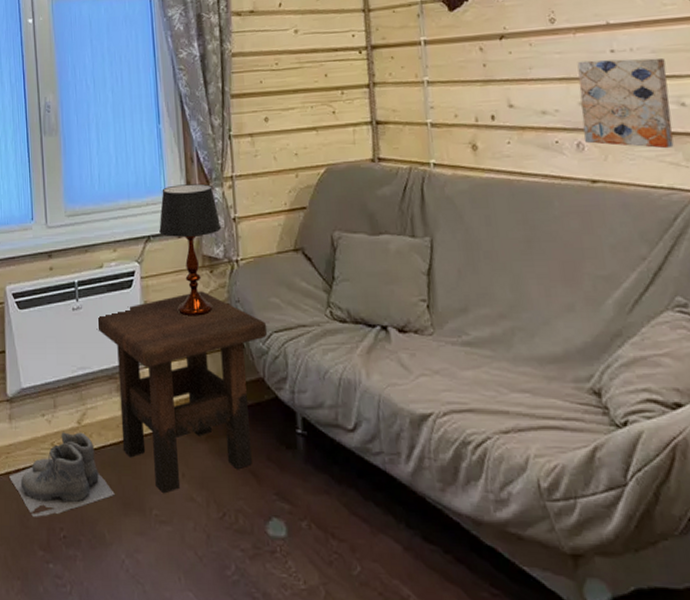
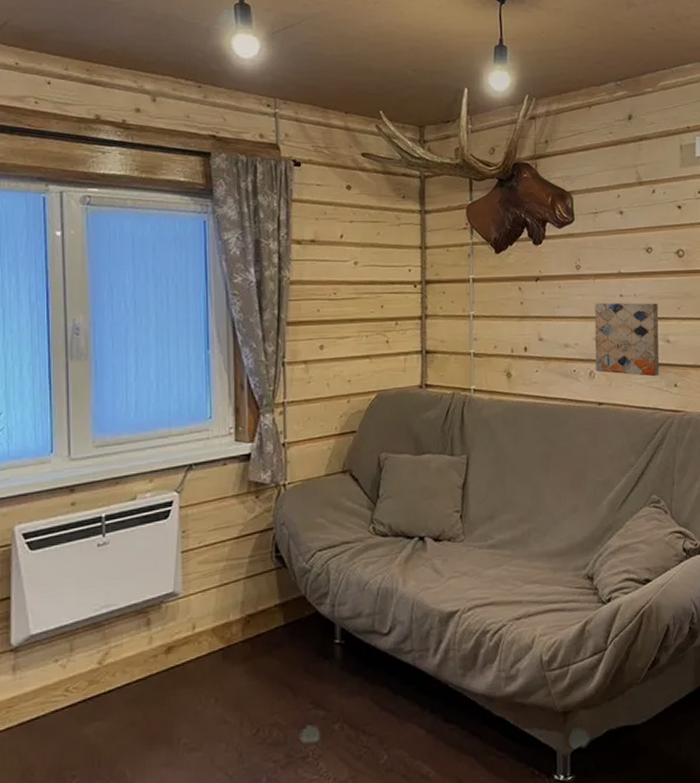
boots: present [9,432,115,517] -> none [10,672,139,770]
side table: present [96,291,268,494] -> none [125,517,312,721]
table lamp: present [159,183,221,317] -> none [202,410,269,543]

